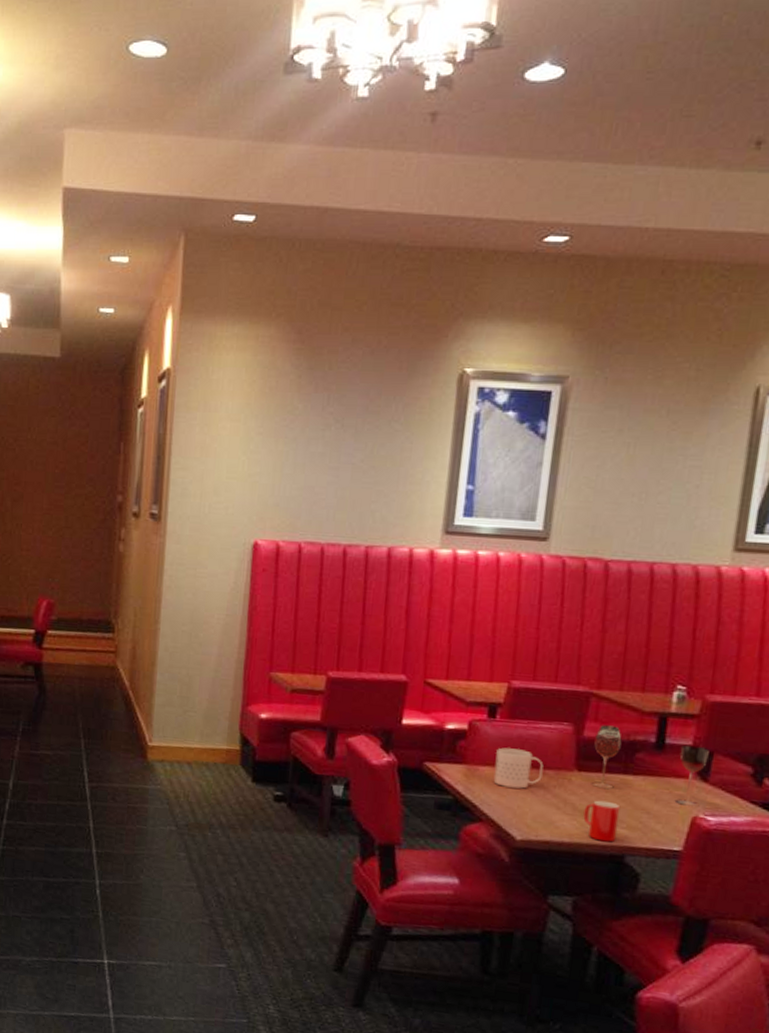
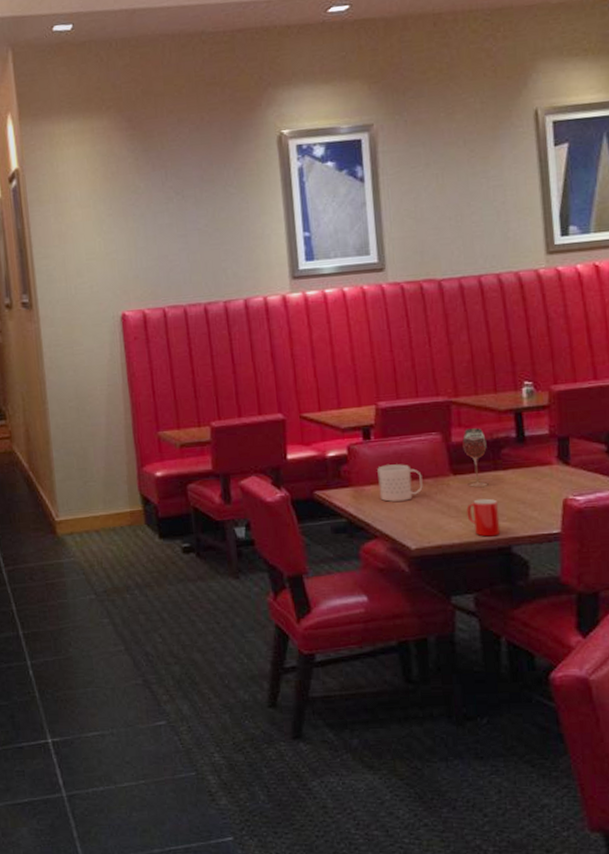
wineglass: present [676,744,709,807] -> none [539,433,567,490]

